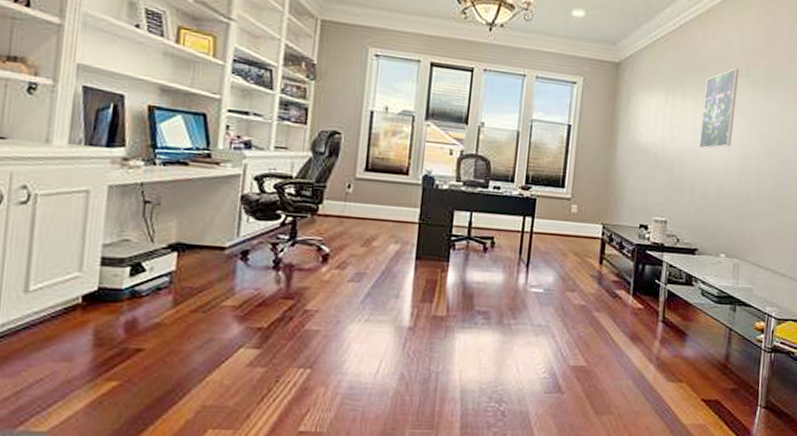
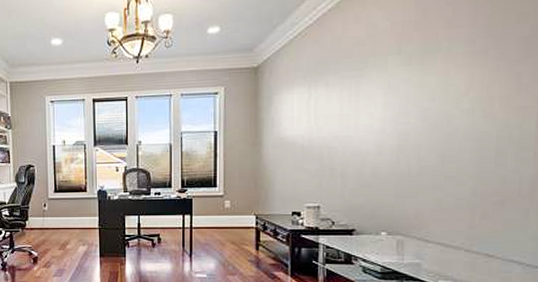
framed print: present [699,68,740,149] -> none [349,48,389,134]

